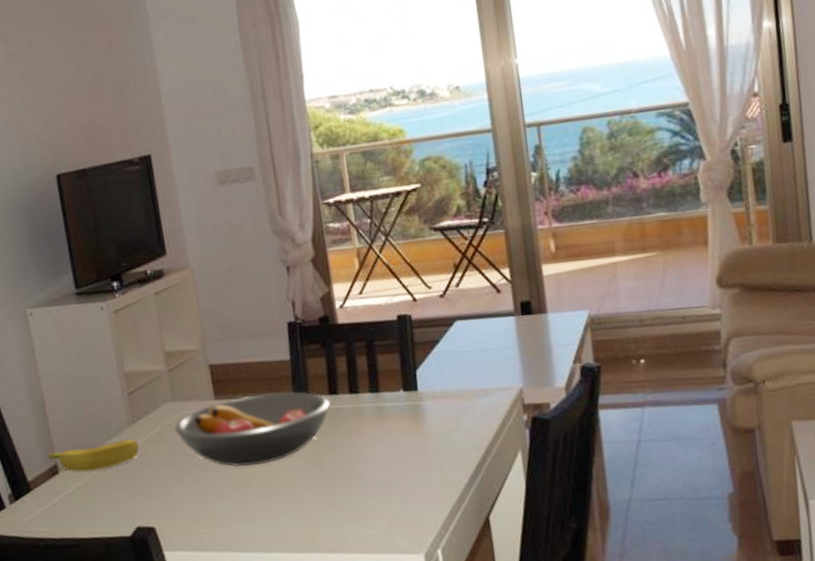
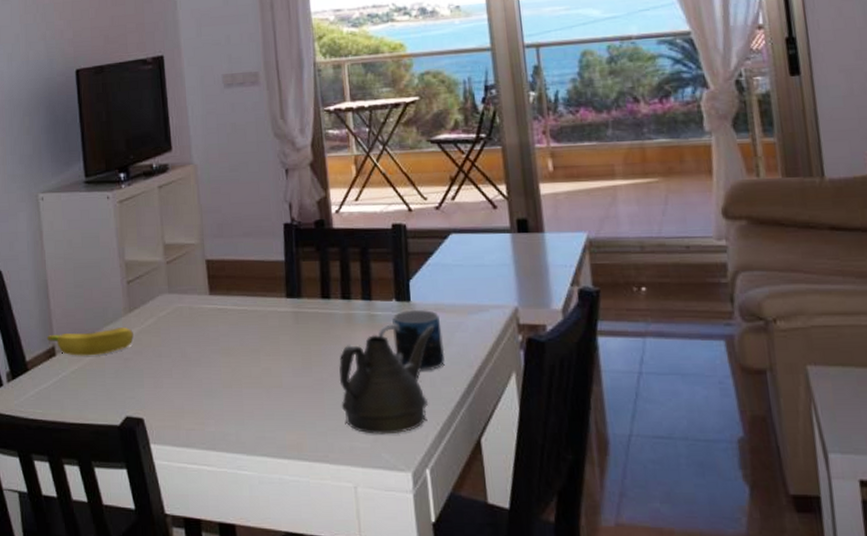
fruit bowl: present [174,392,330,468] -> none [168,292,322,365]
teapot: none [349,413,443,522] -> present [339,326,435,435]
mug: none [386,398,453,458] -> present [378,310,445,371]

